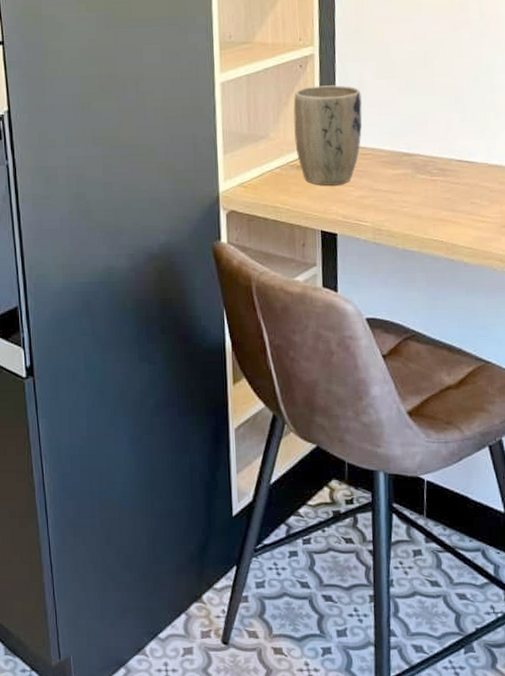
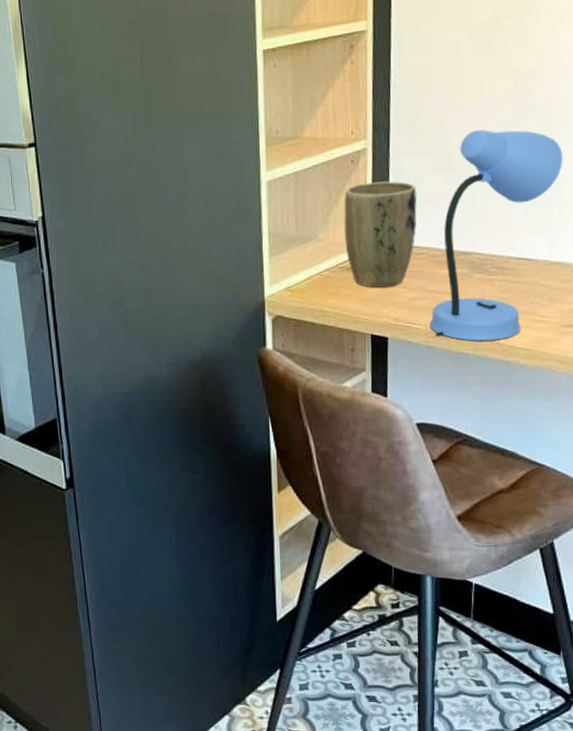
desk lamp: none [376,39,497,239] -> present [429,130,563,341]

